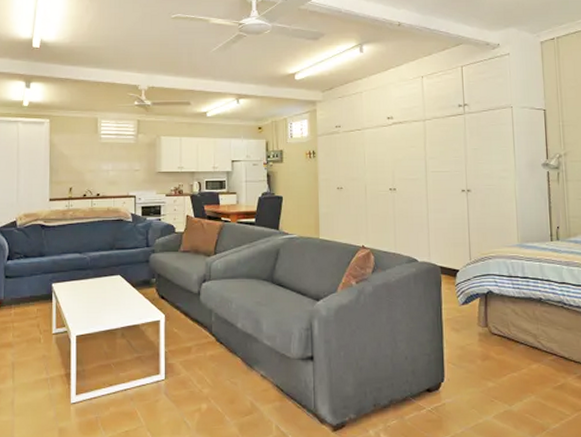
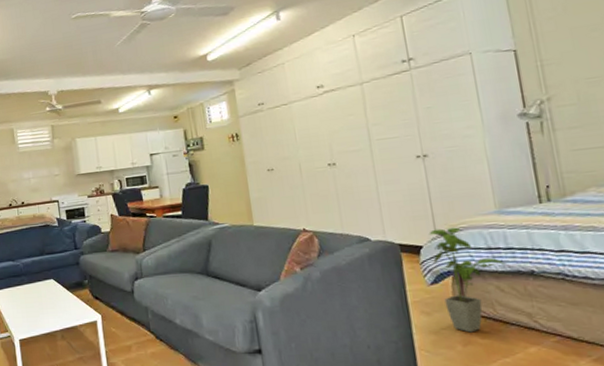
house plant: none [465,255,522,349] -> present [429,227,507,333]

